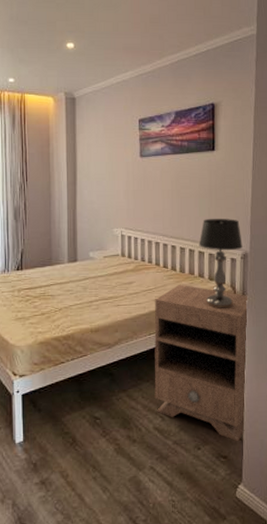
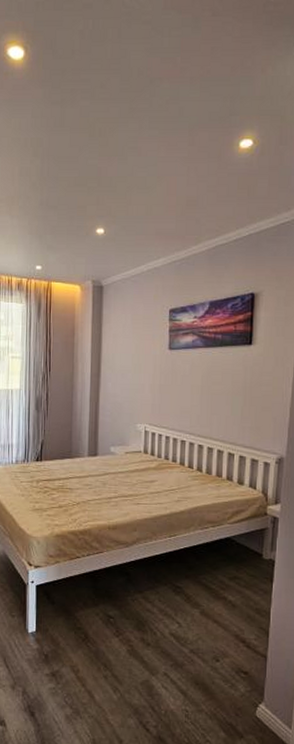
nightstand: present [154,284,247,442] -> none [172,486,280,659]
table lamp: present [199,219,243,309] -> none [228,418,278,516]

